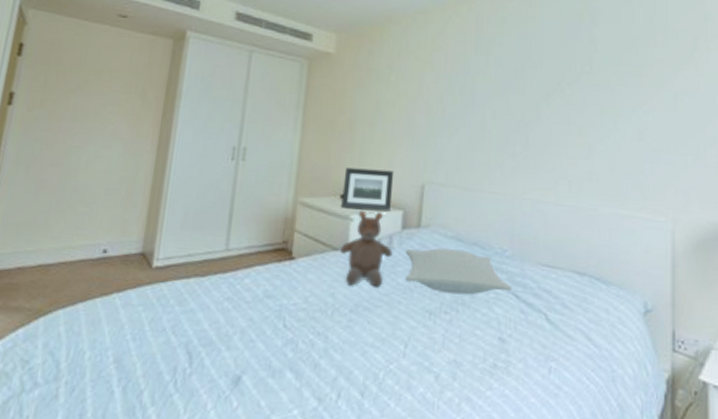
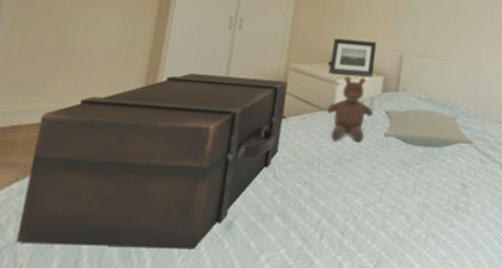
suitcase: none [21,209,296,407] -> present [16,72,288,249]

